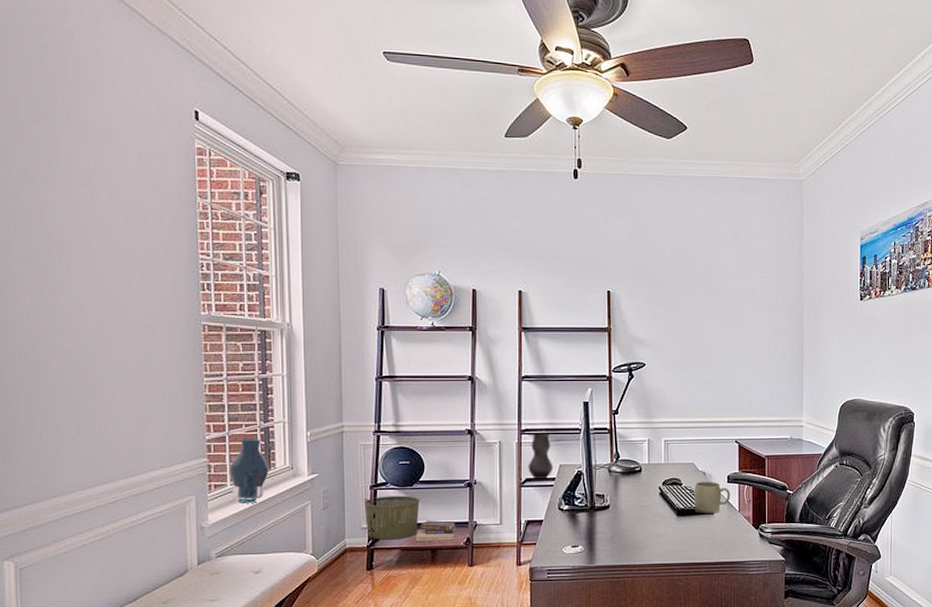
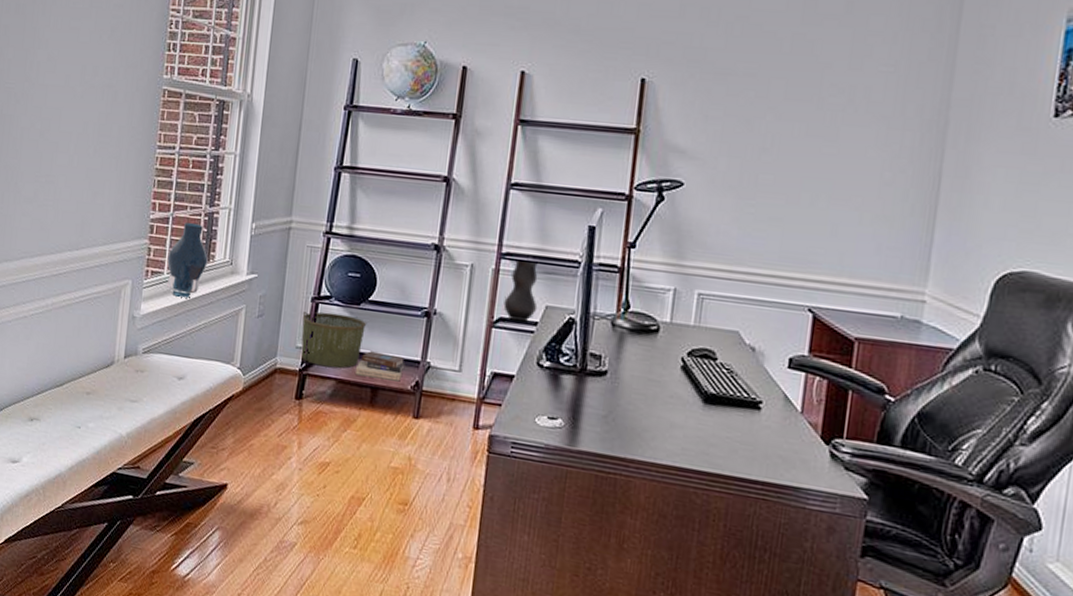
mug: present [694,481,731,515] -> none [731,359,792,410]

